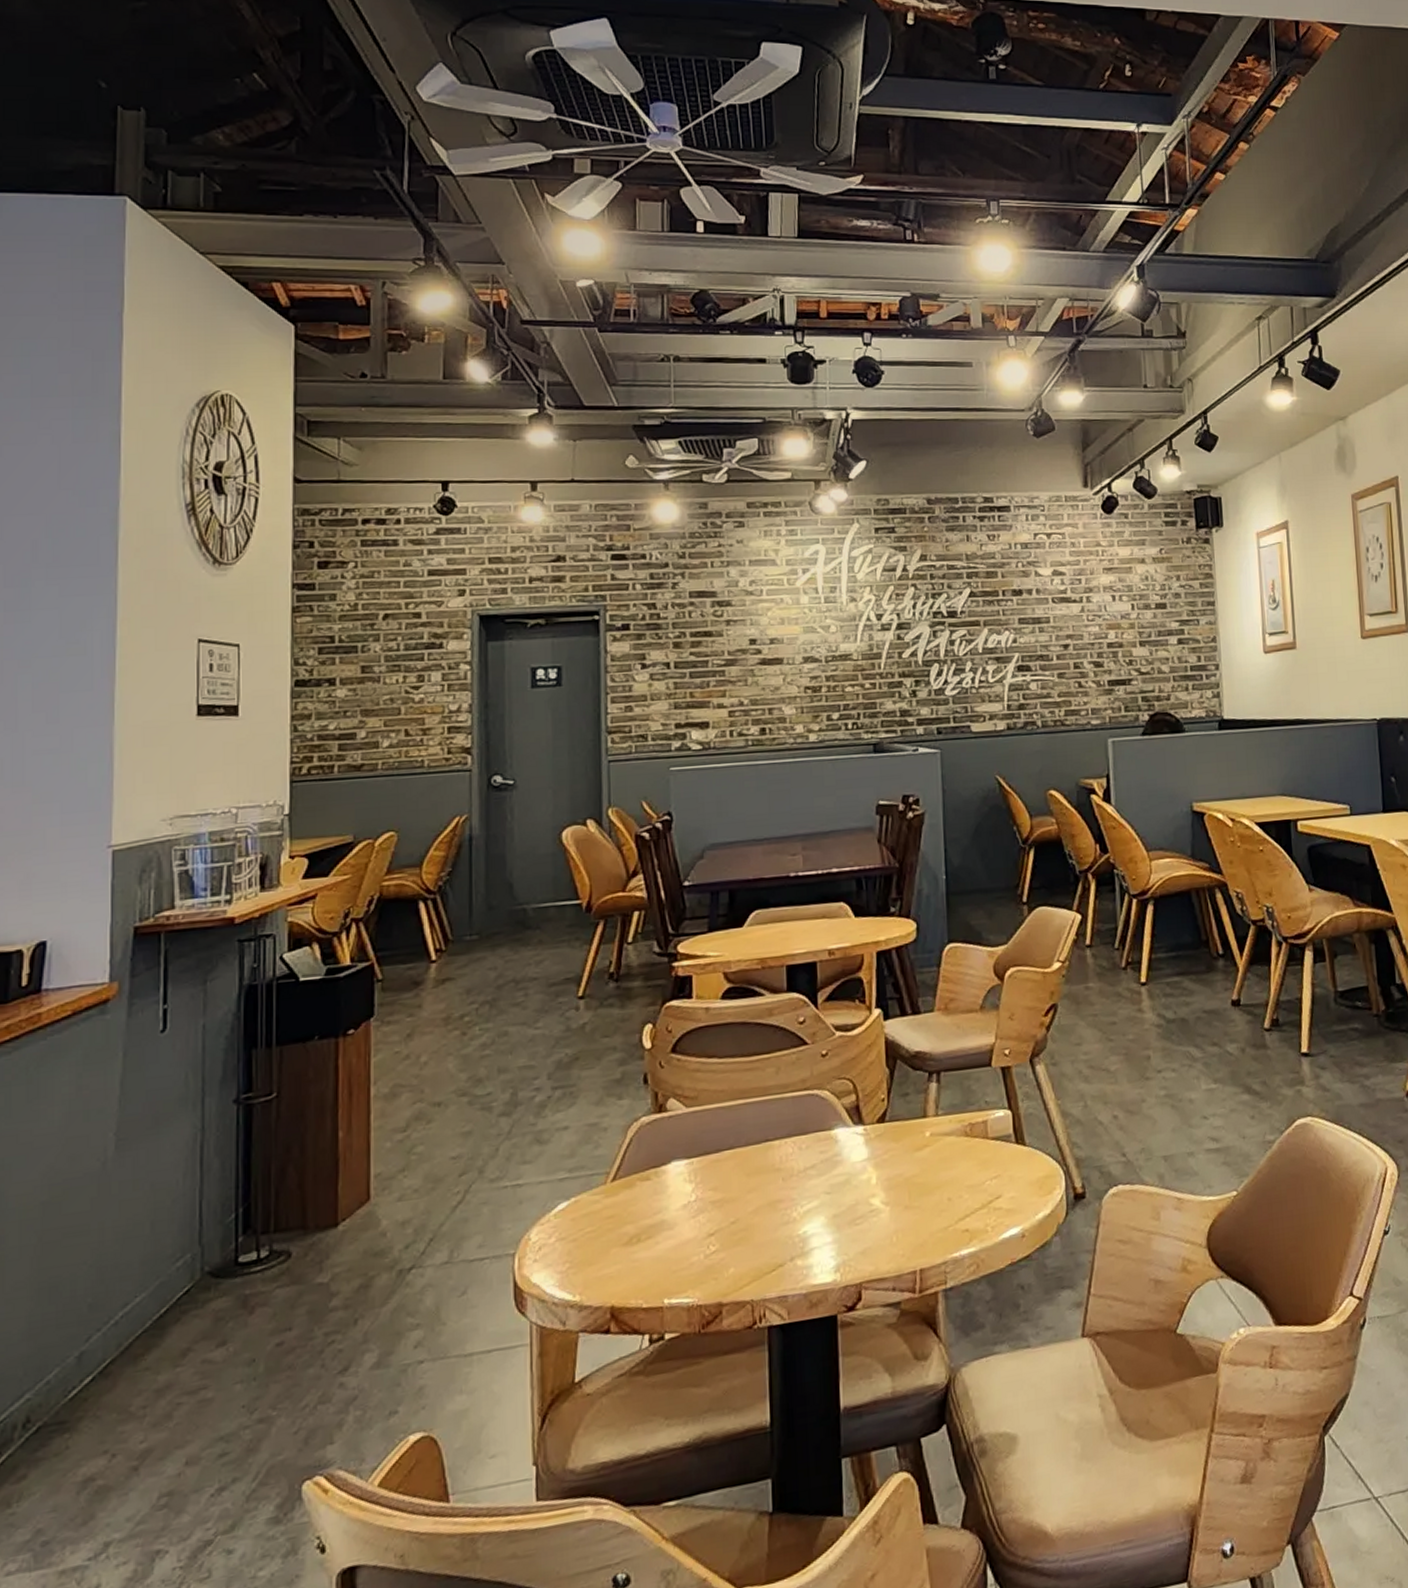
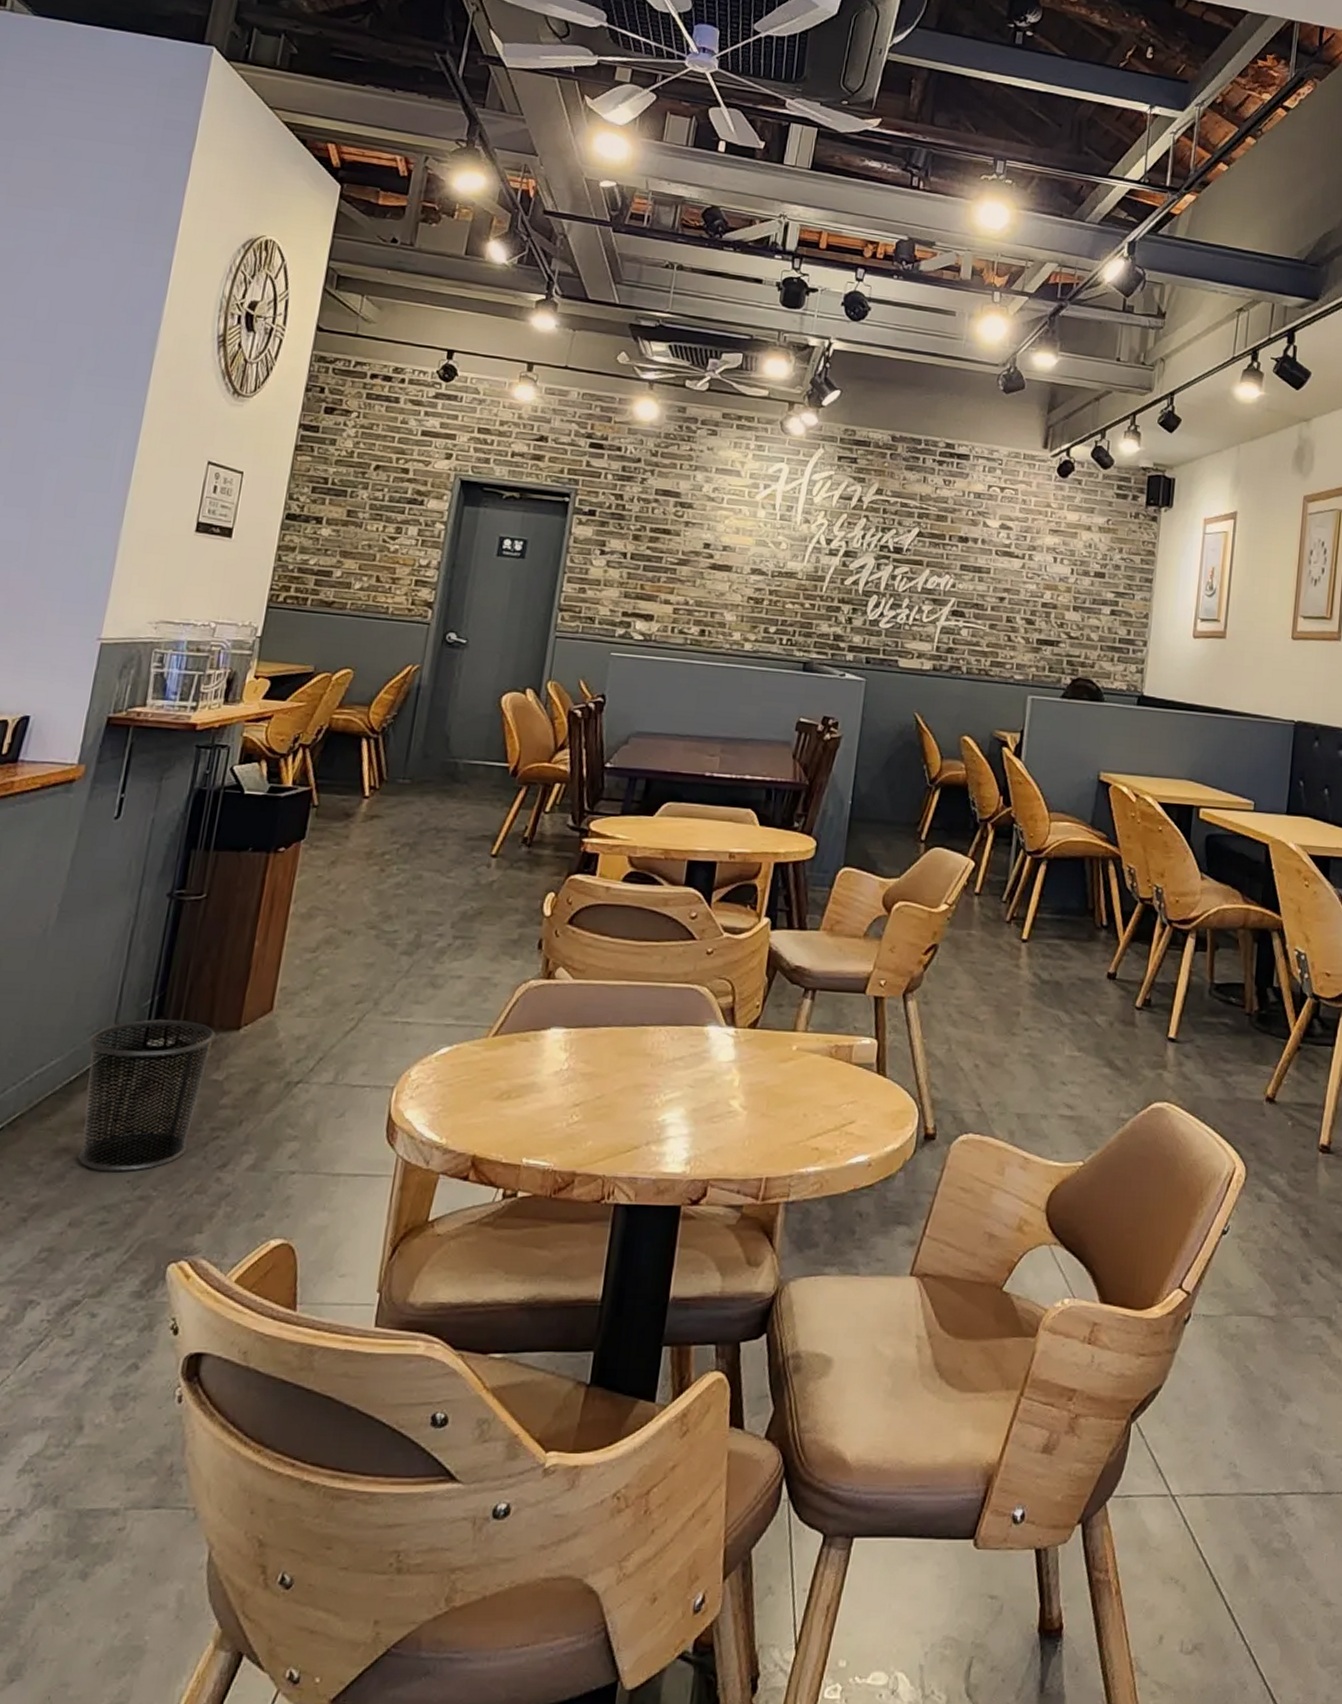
waste bin: none [175,1227,313,1402] -> present [78,1019,216,1173]

